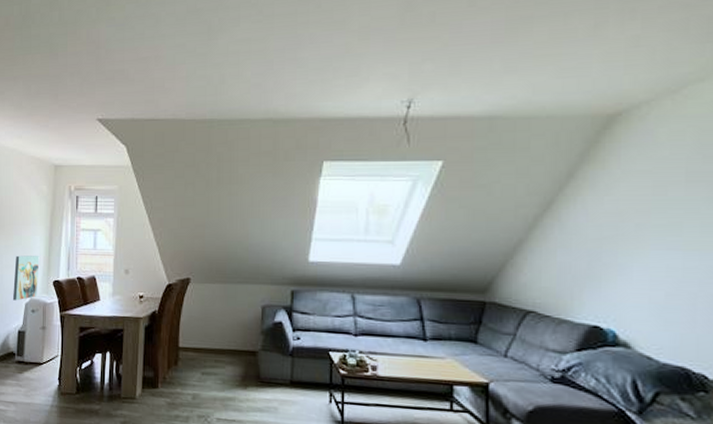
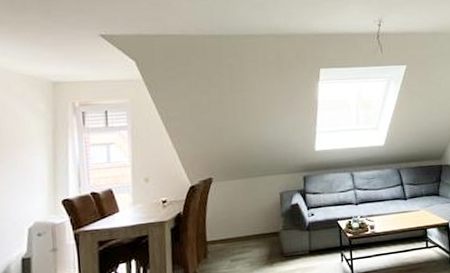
wall art: present [13,255,40,301] -> none [10,177,43,228]

